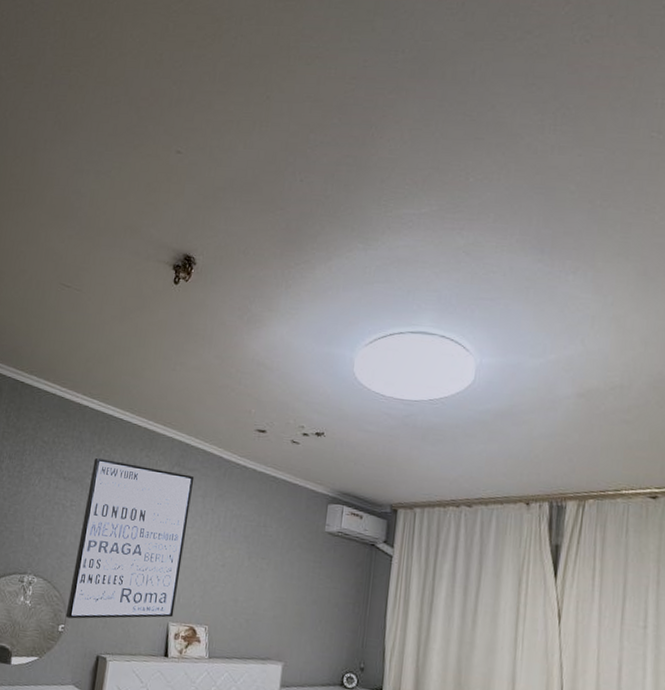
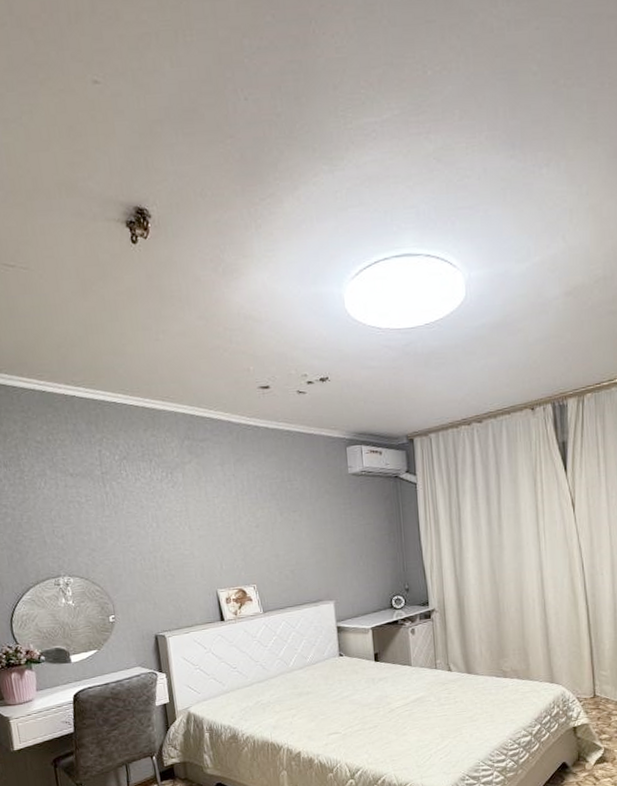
wall art: present [65,457,195,619] -> none [97,446,220,608]

